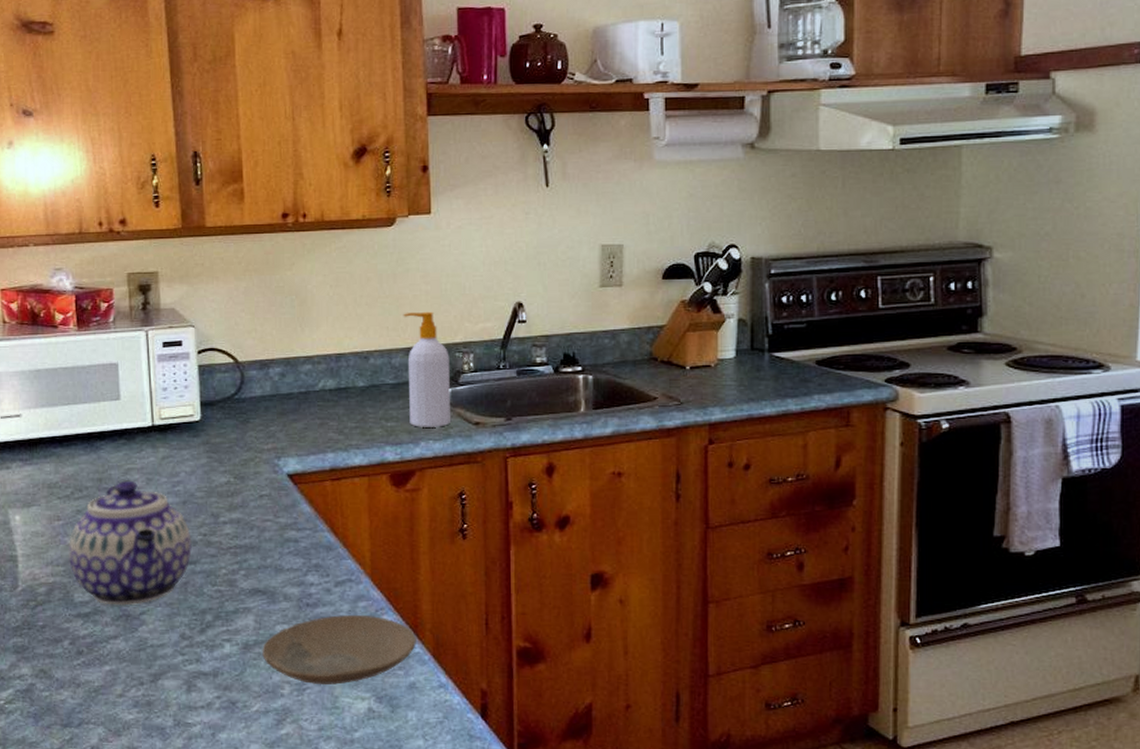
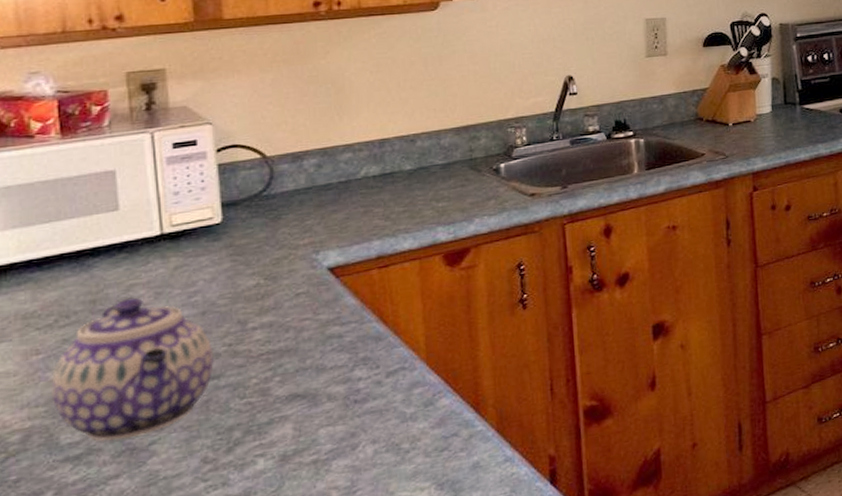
plate: present [262,614,416,685] -> none [303,401,479,485]
soap bottle: present [403,311,450,427] -> none [451,90,505,205]

